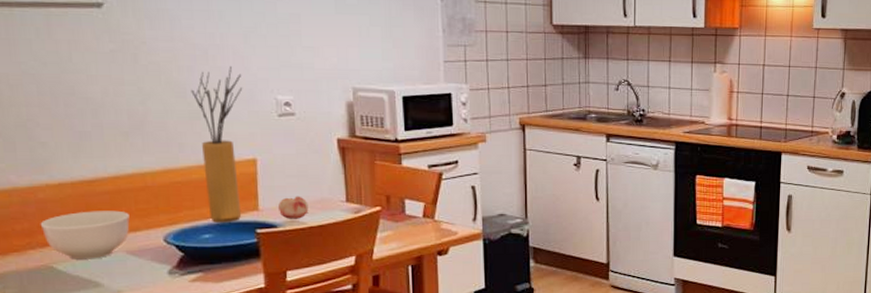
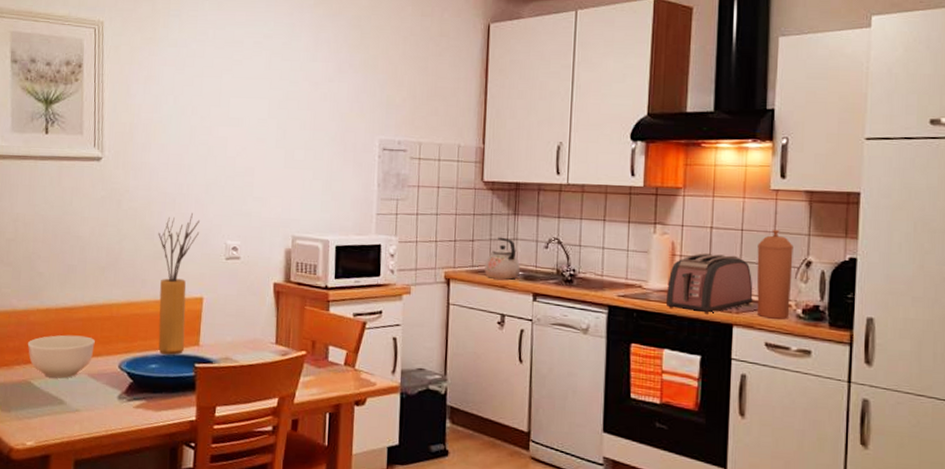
fruit: present [279,196,309,220] -> none [216,334,242,358]
kettle: none [559,81,594,122] -> present [485,237,521,280]
toaster: none [725,89,798,144] -> present [665,253,753,314]
canister: none [801,66,831,145] -> present [756,230,793,319]

